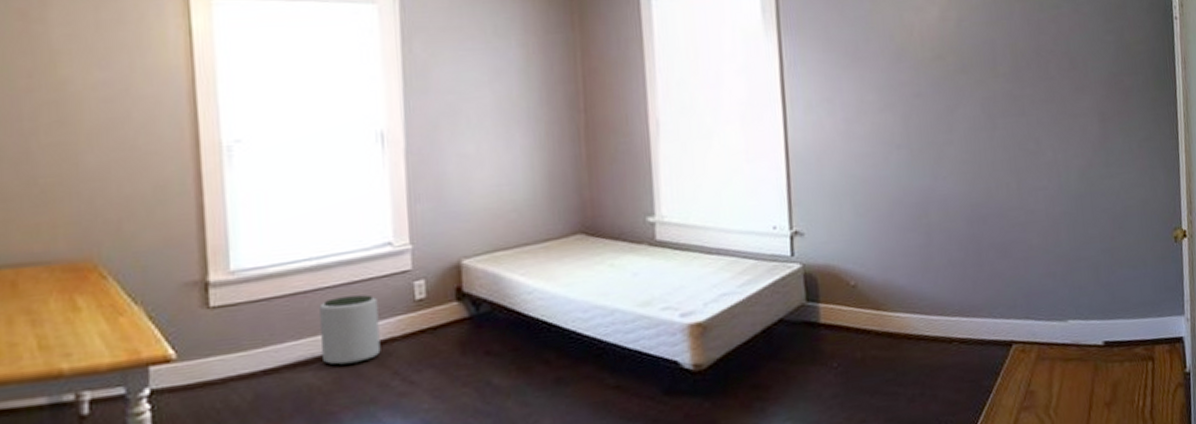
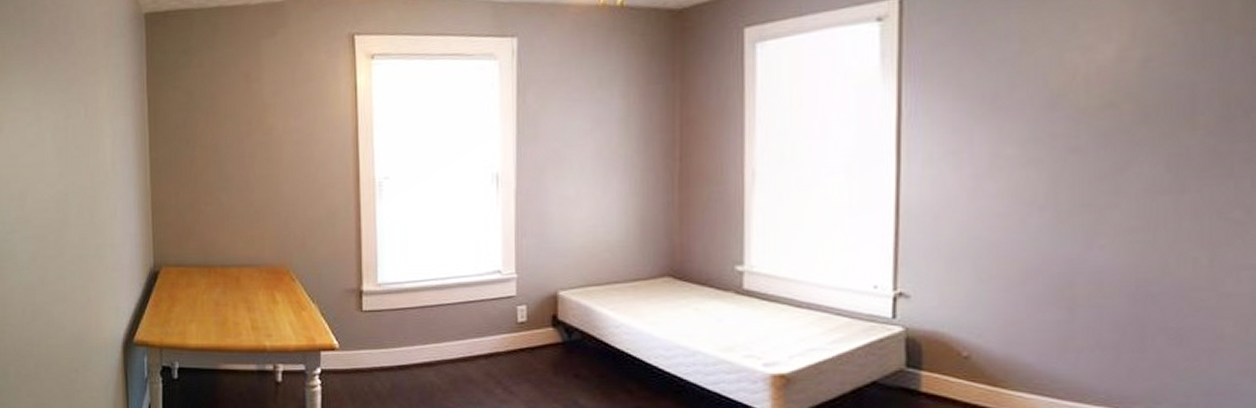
plant pot: present [319,295,381,366] -> none [442,313,488,370]

